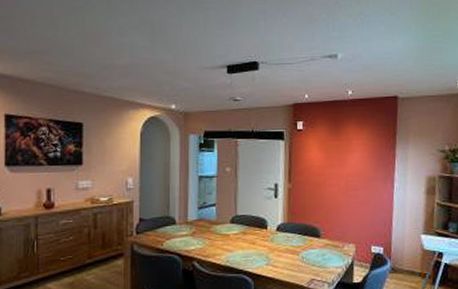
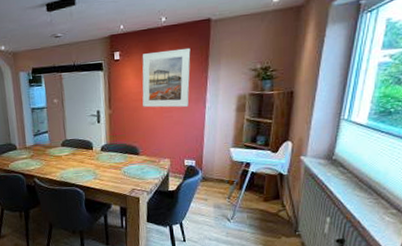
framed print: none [326,123,378,186] -> present [142,47,191,108]

